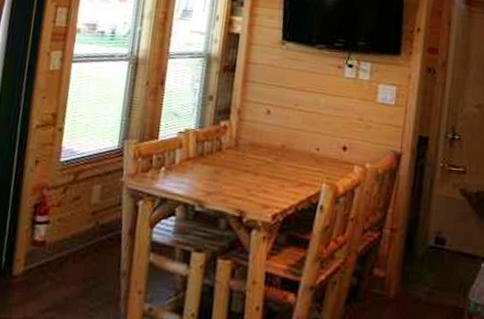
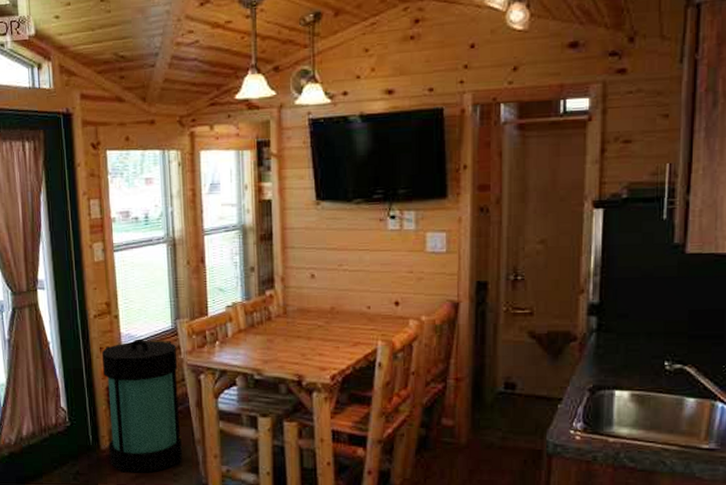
lantern: none [19,155,119,306] -> present [101,339,183,473]

